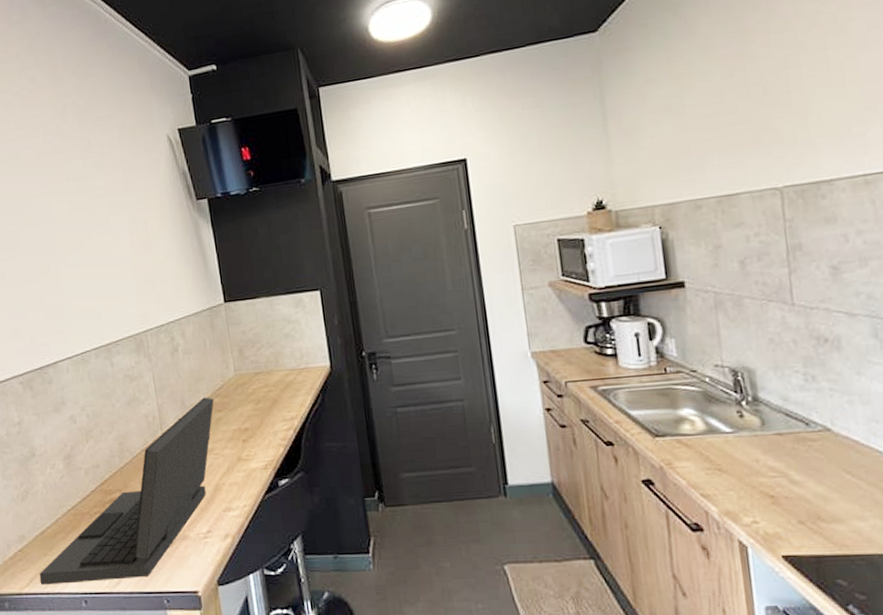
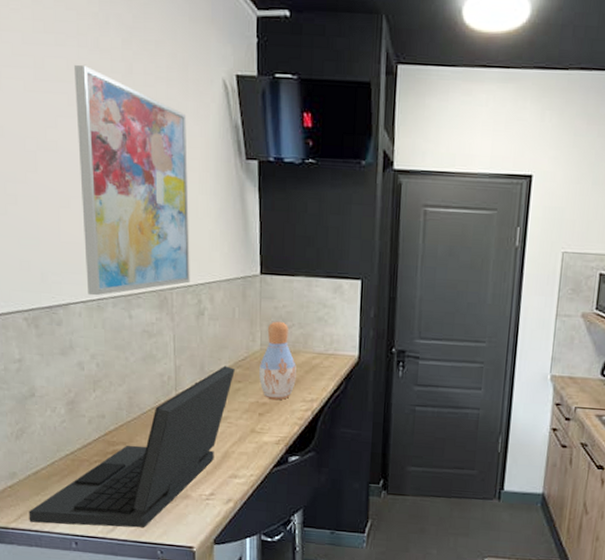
wall art: none [41,149,161,351] -> present [73,64,190,296]
vase: none [236,344,274,425] -> present [259,321,296,401]

